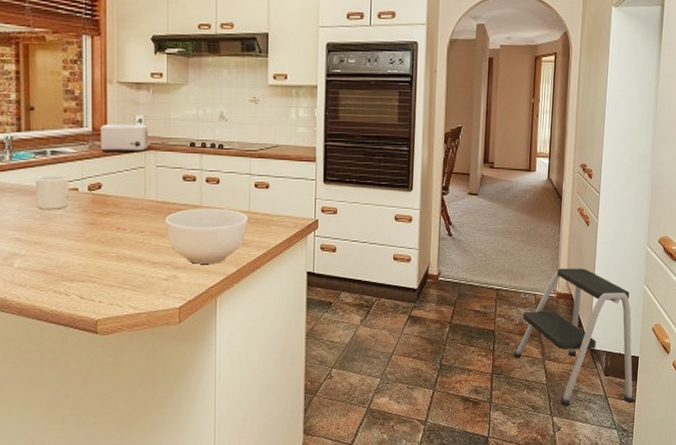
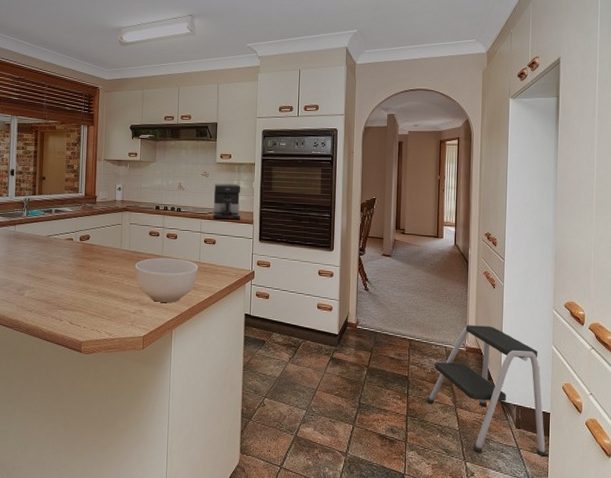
mug: present [36,175,70,211] -> none [43,228,67,255]
toaster: present [101,124,150,153] -> none [90,190,127,213]
coffee maker: none [265,111,300,157] -> present [213,183,241,220]

